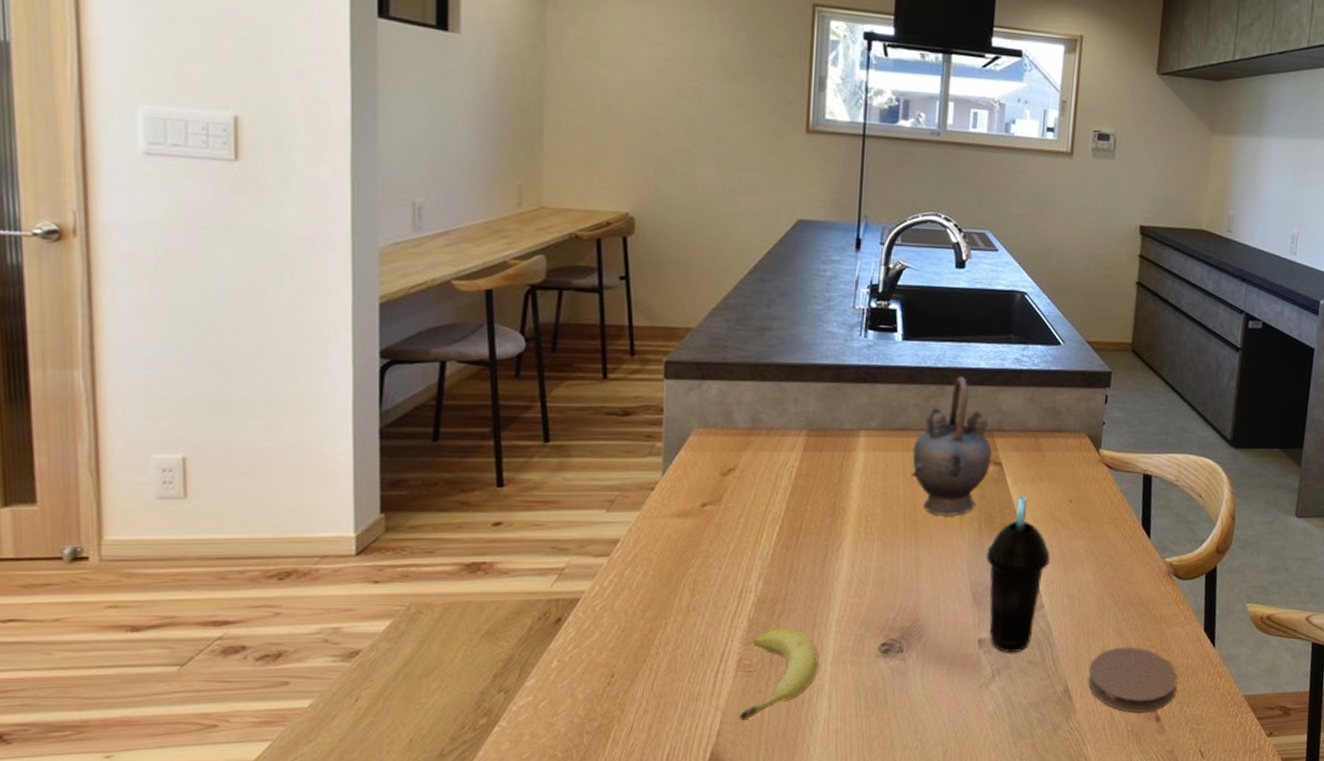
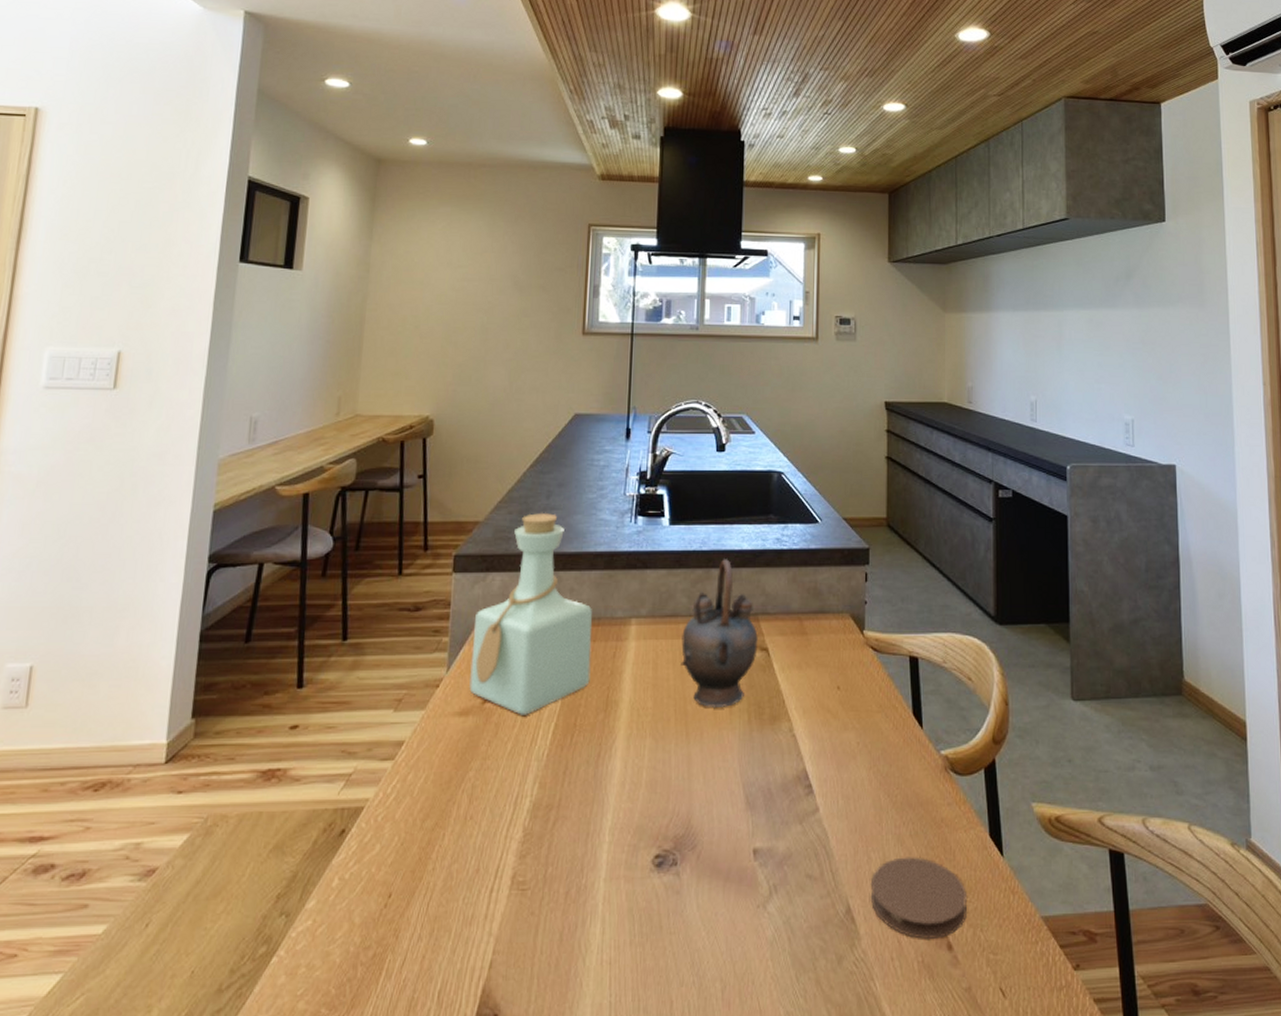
bottle: none [687,321,819,518] -> present [469,512,593,715]
fruit: present [739,629,820,720] -> none [511,839,593,949]
cup: present [986,496,1050,652] -> none [757,683,822,864]

